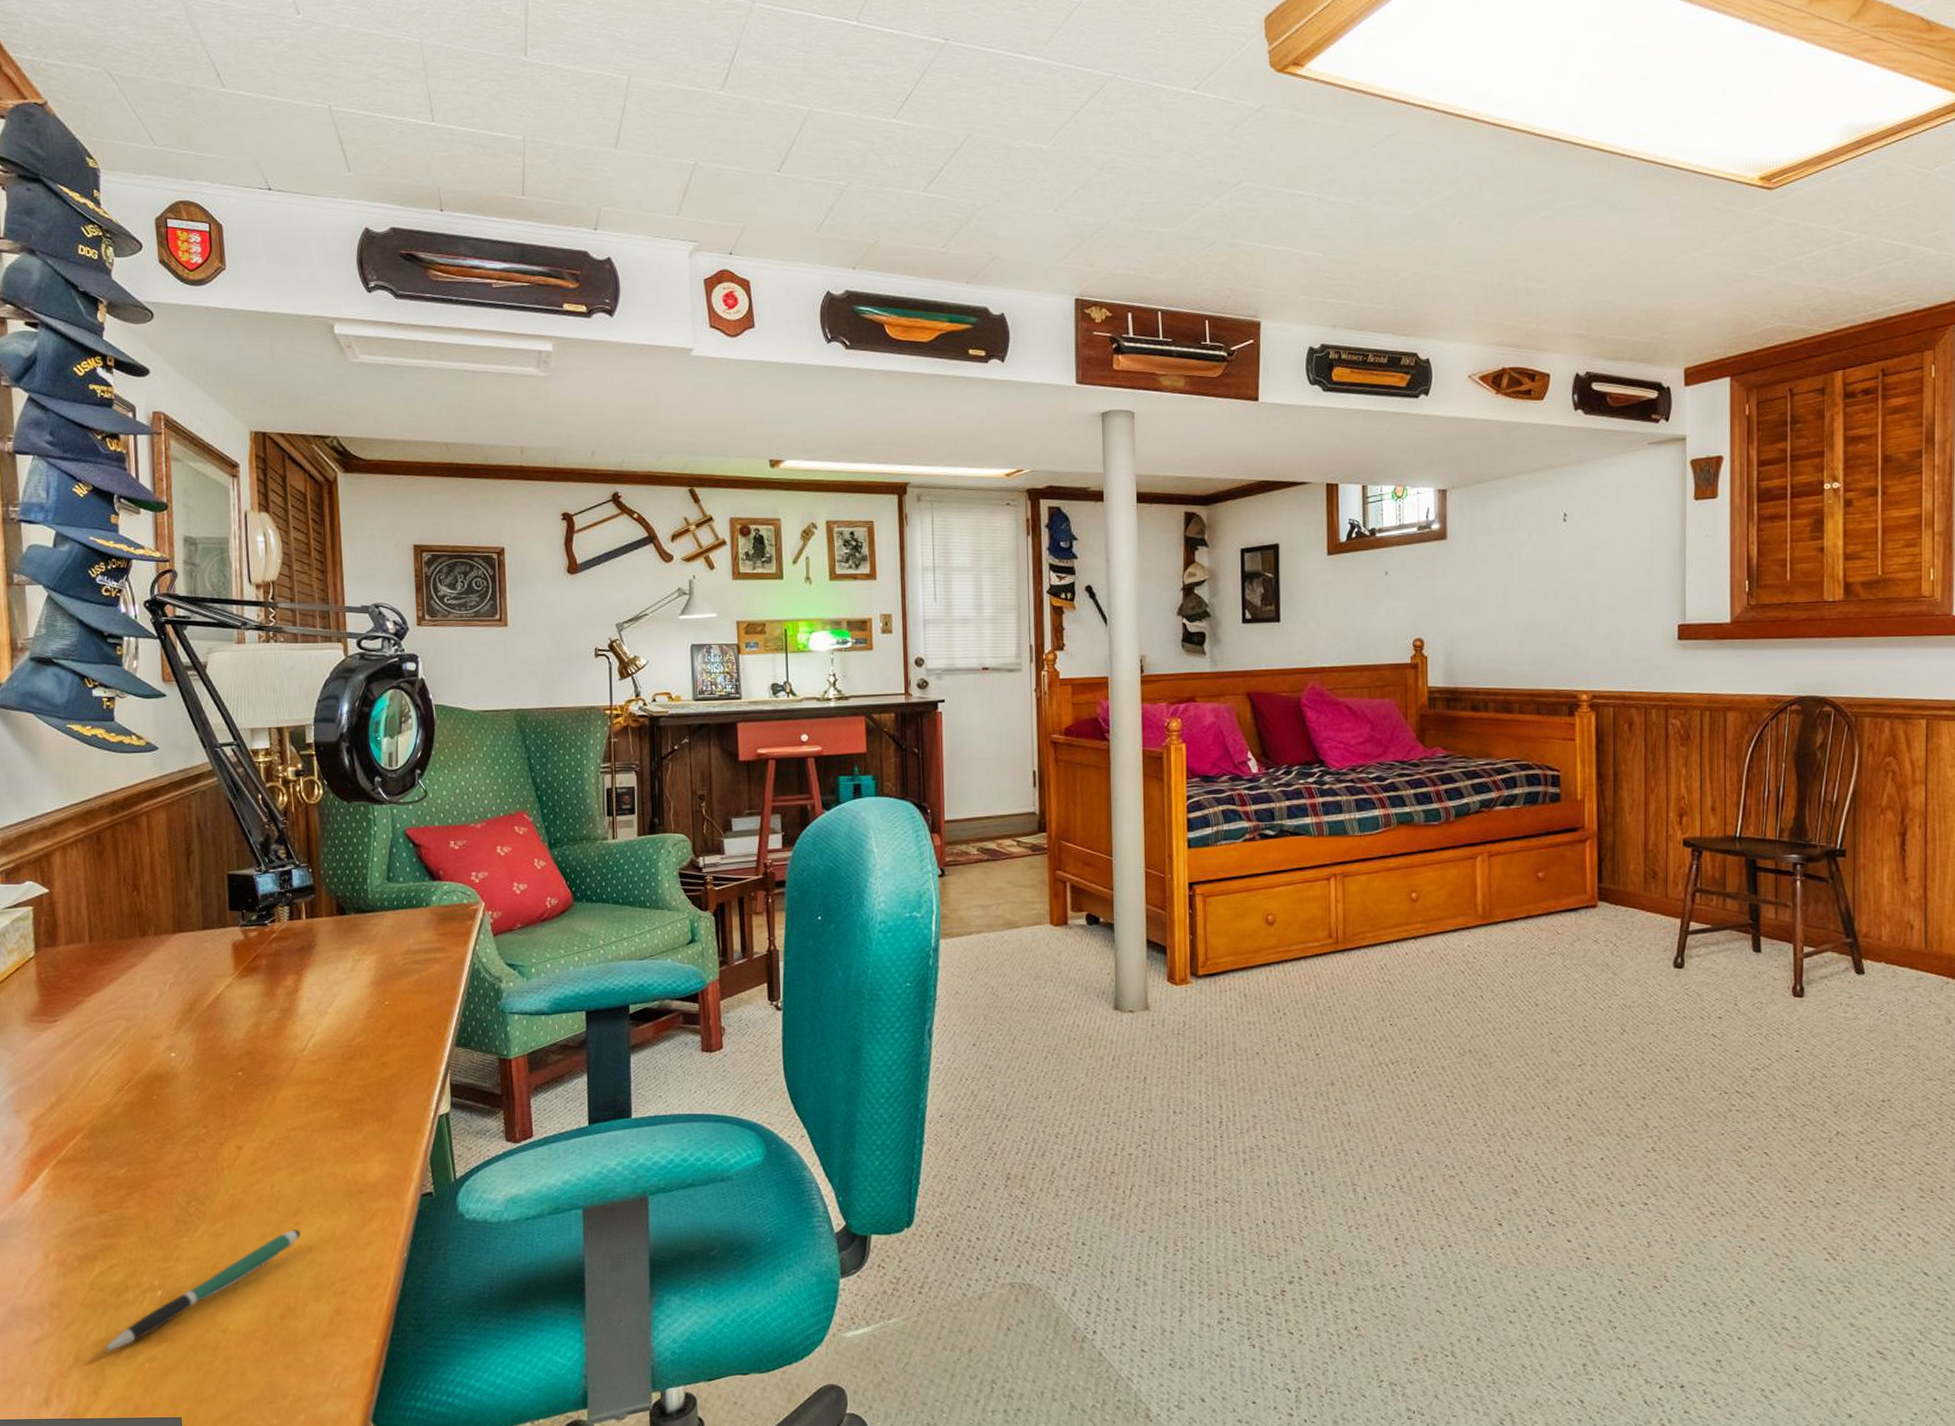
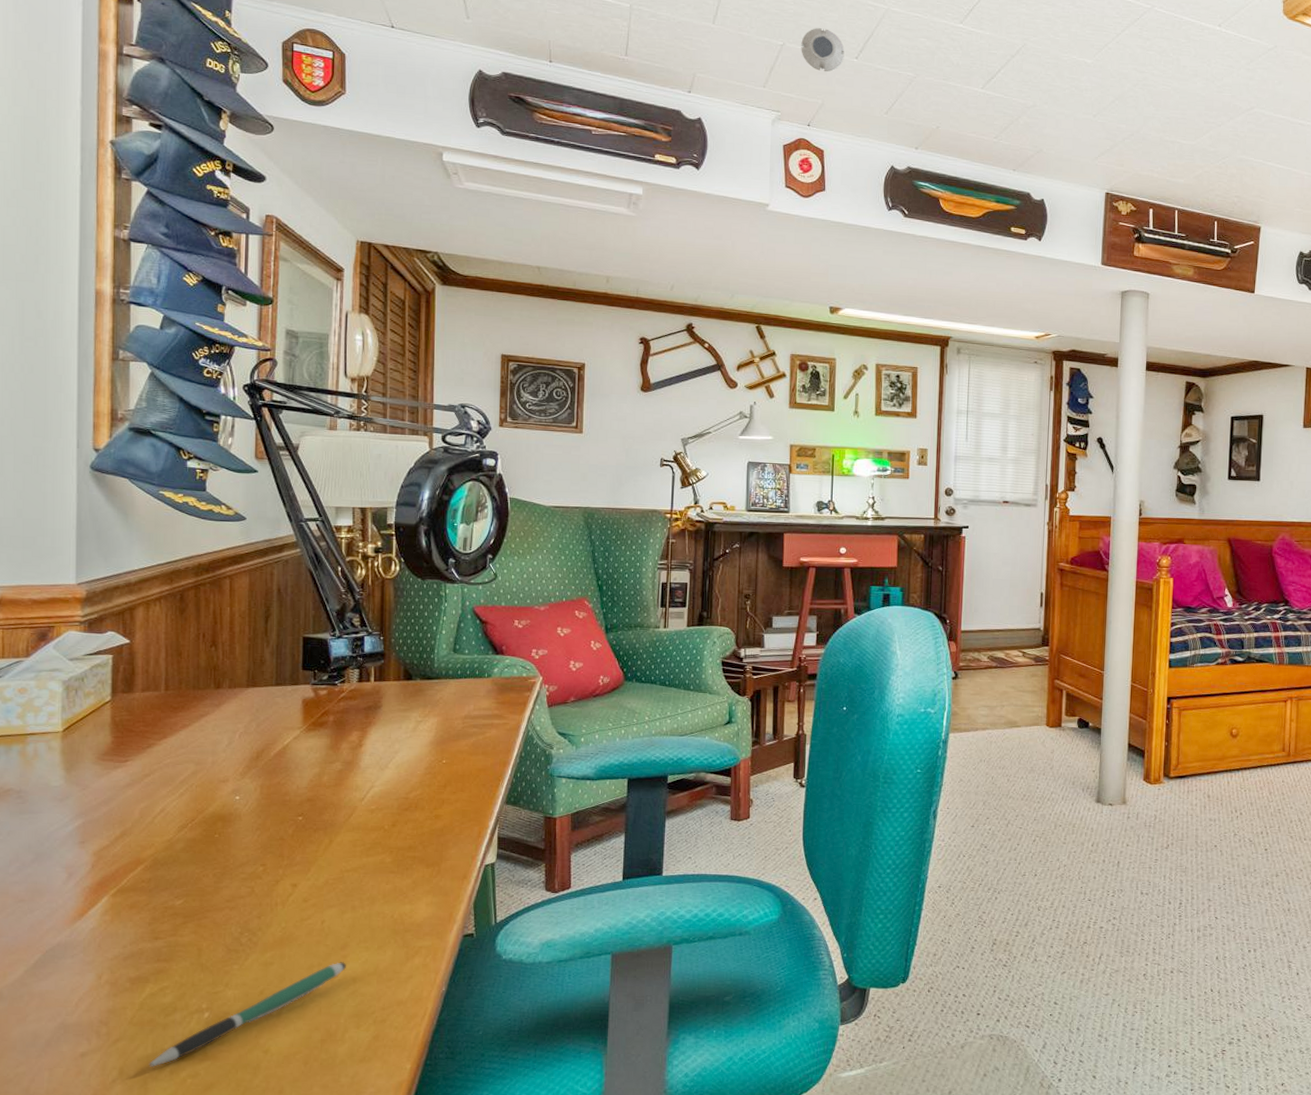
smoke detector: none [715,140,765,191] -> present [801,28,845,72]

